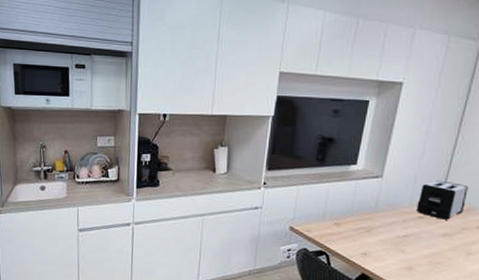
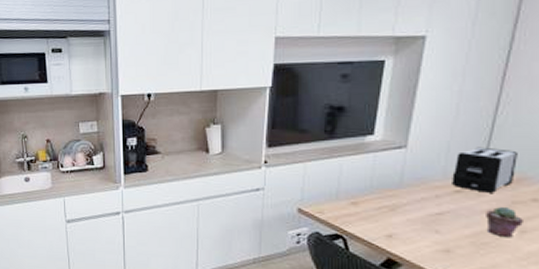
potted succulent: none [441,232,469,259] -> present [486,207,523,238]

